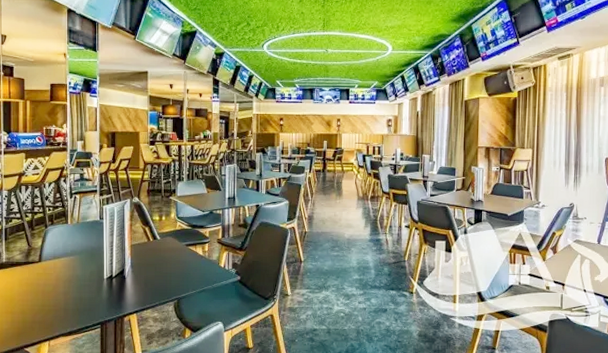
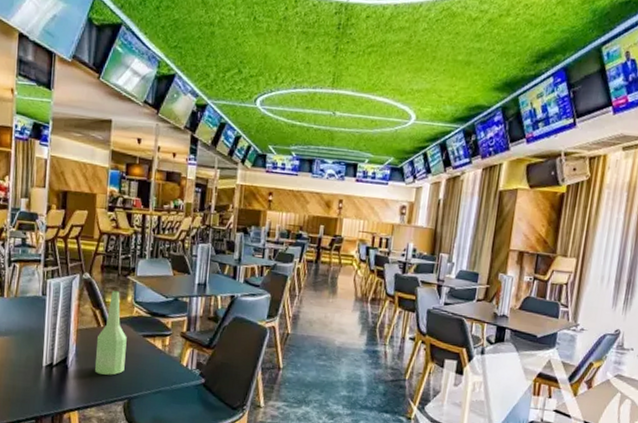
bottle: none [148,210,173,281] -> present [95,290,127,375]

